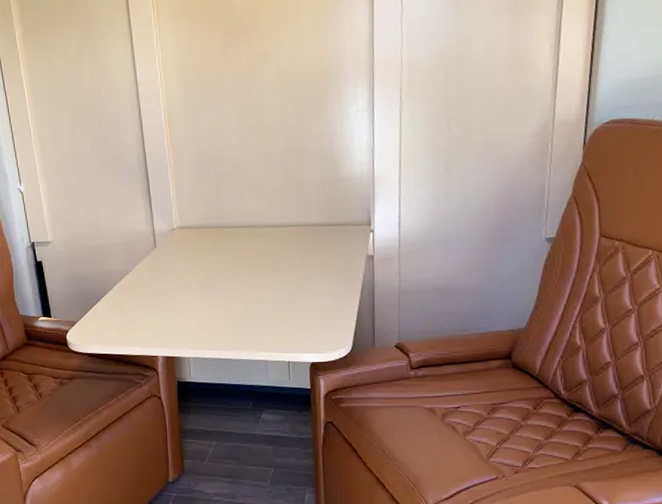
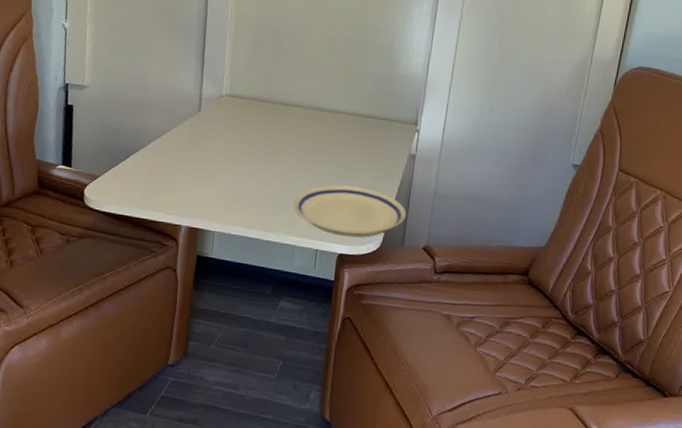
plate: none [259,295,373,345] -> present [293,185,406,238]

